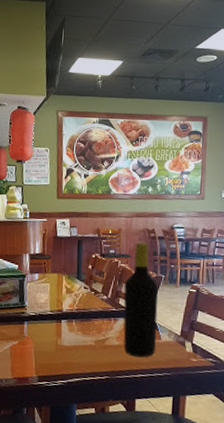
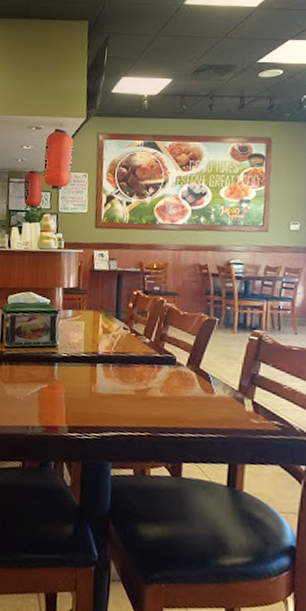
bottle: present [123,242,158,358] -> none [168,279,211,414]

